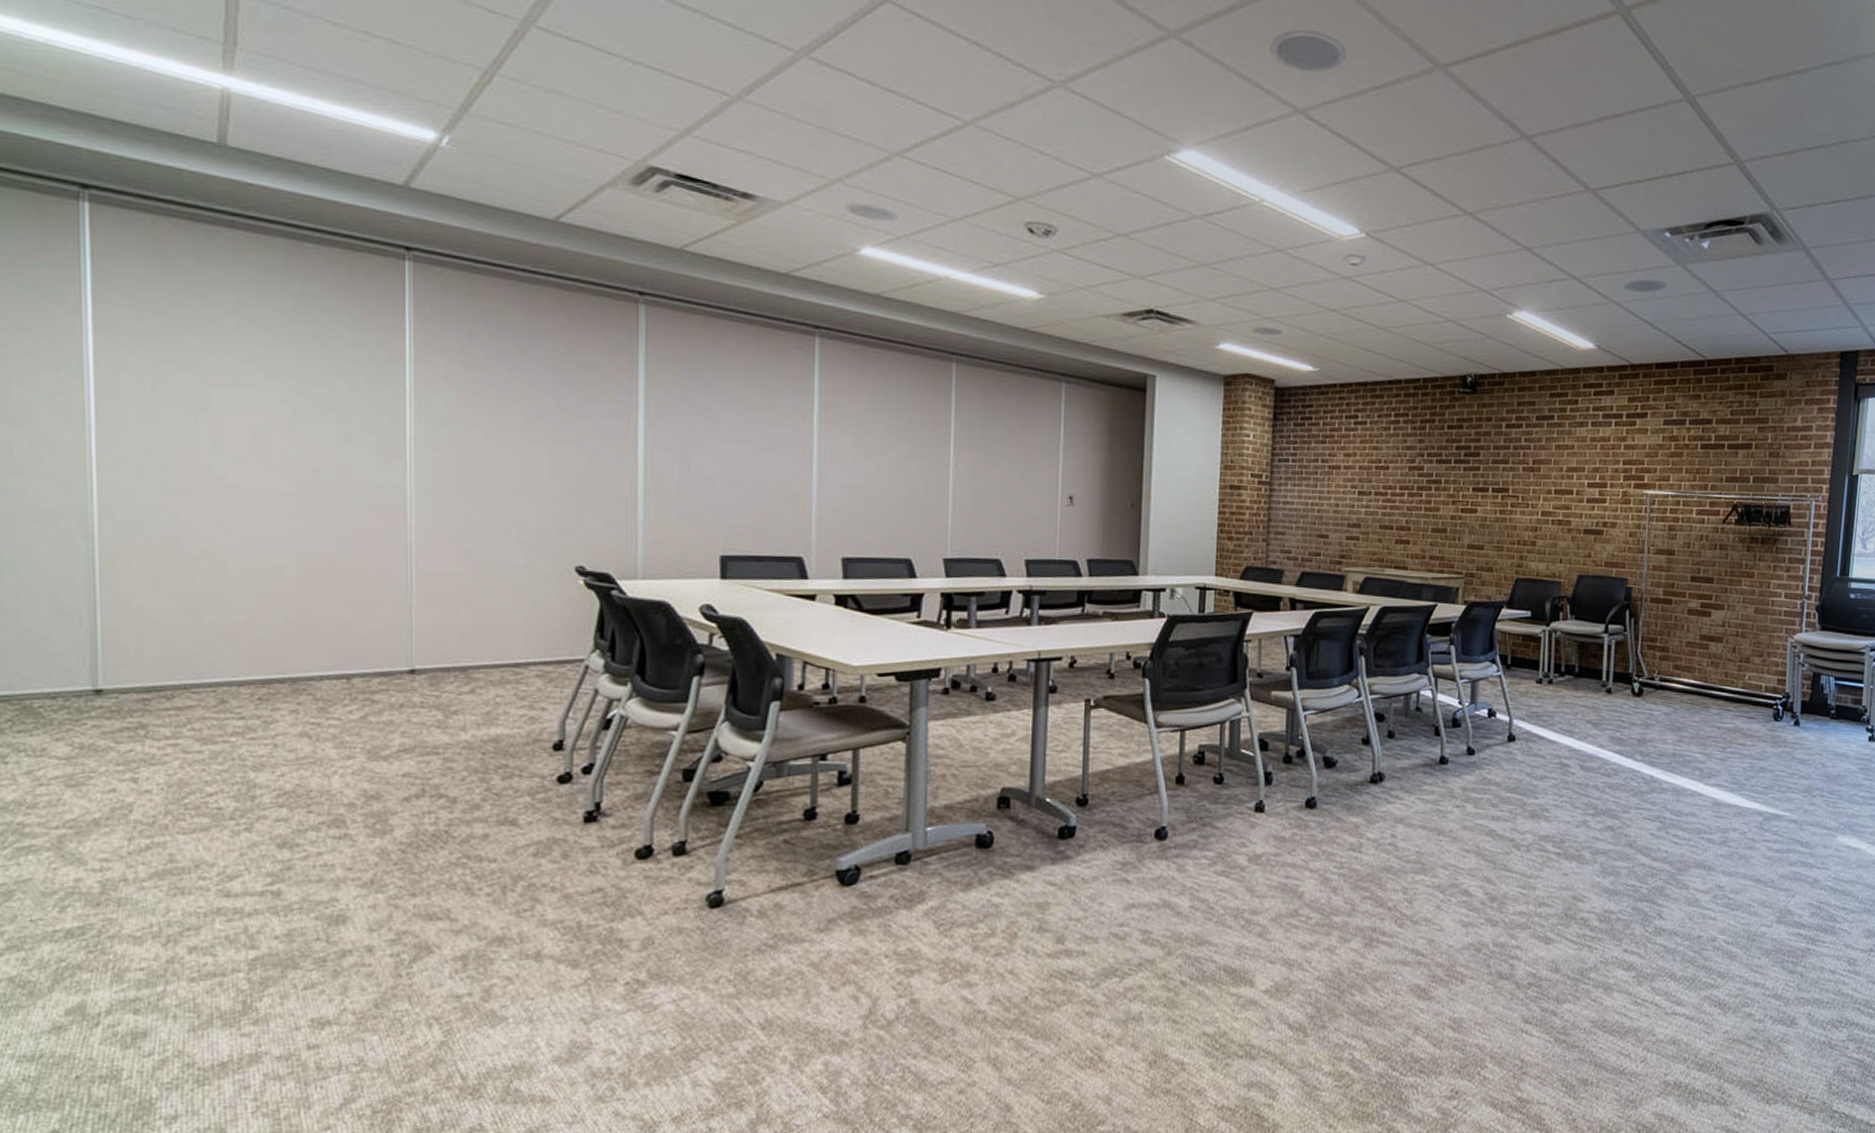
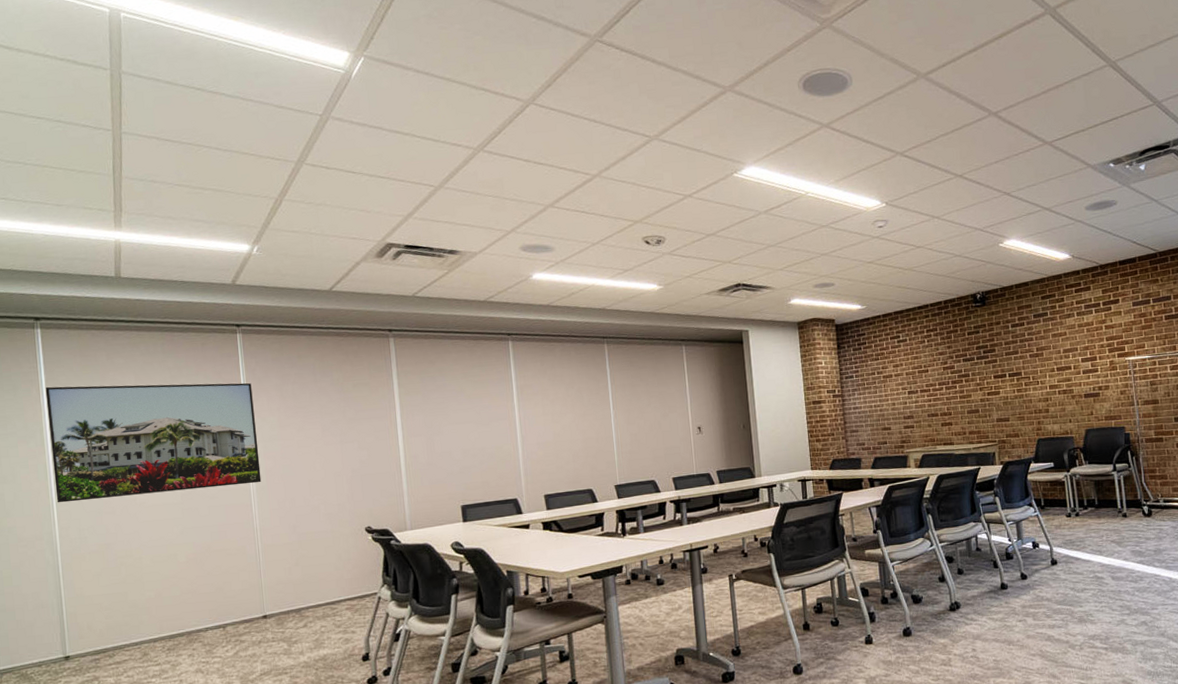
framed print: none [91,291,424,482] -> present [45,383,262,503]

